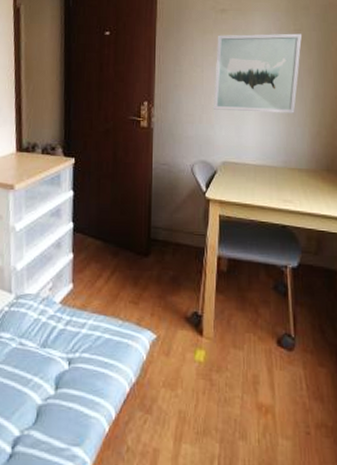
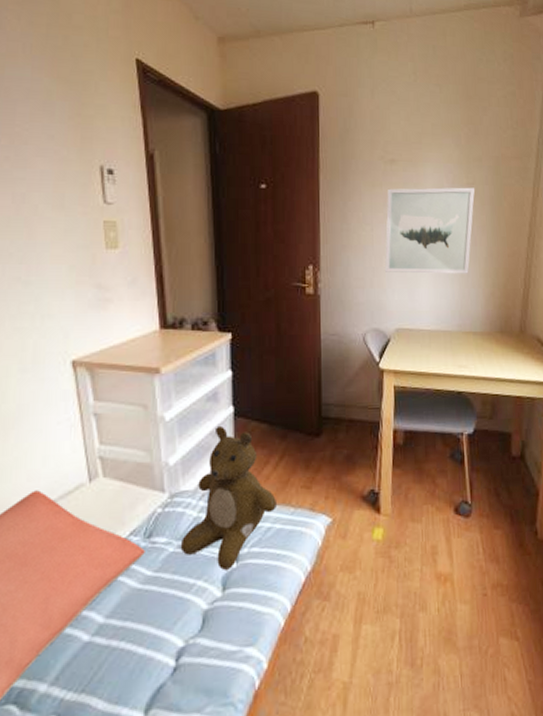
teddy bear: none [21,238,107,370] -> present [180,425,276,570]

